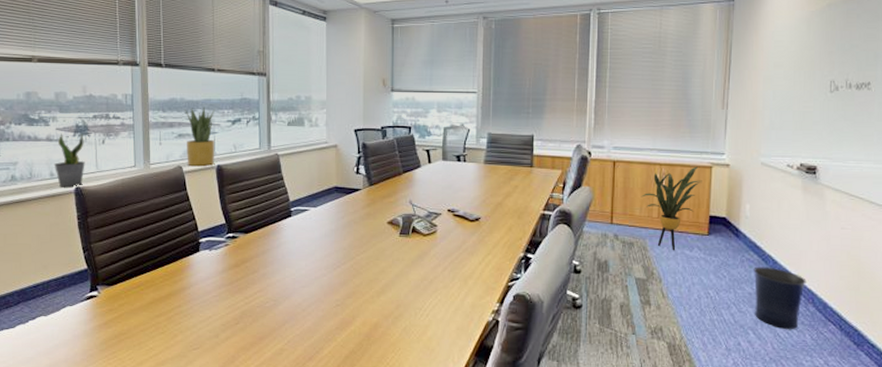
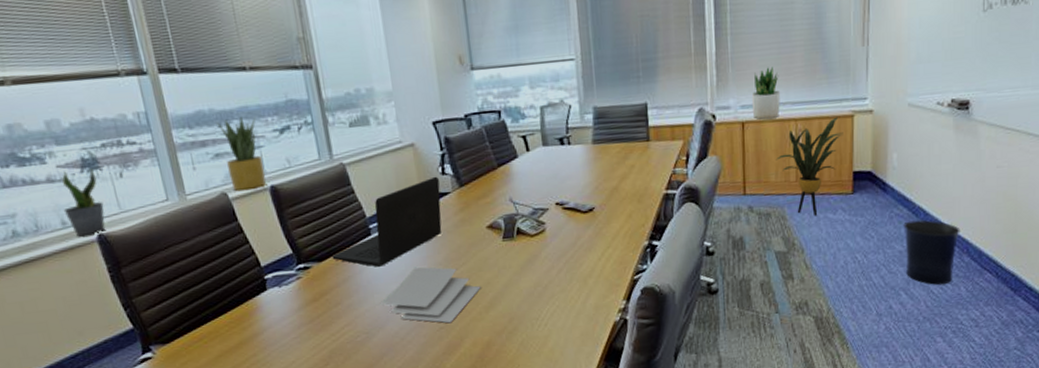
laptop: none [256,174,353,244] -> present [331,176,442,267]
papers: none [289,249,376,302] -> present [380,266,481,323]
planter: none [623,117,648,161] -> present [751,66,780,120]

